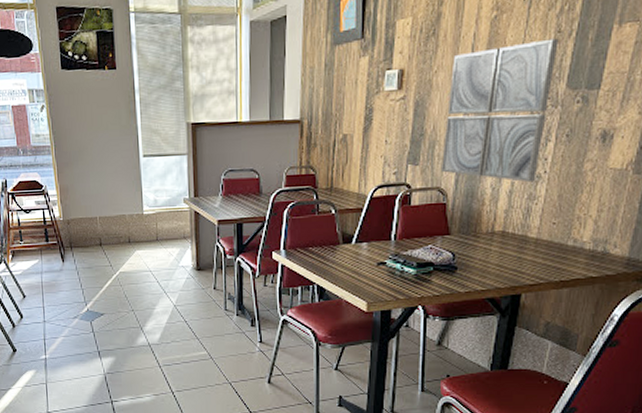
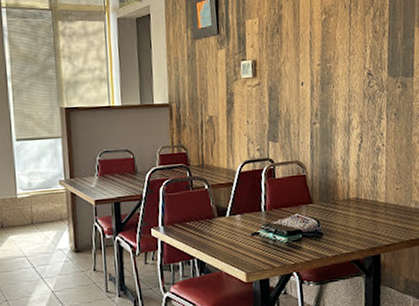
wall art: present [442,38,559,183] -> none [296,37,377,155]

